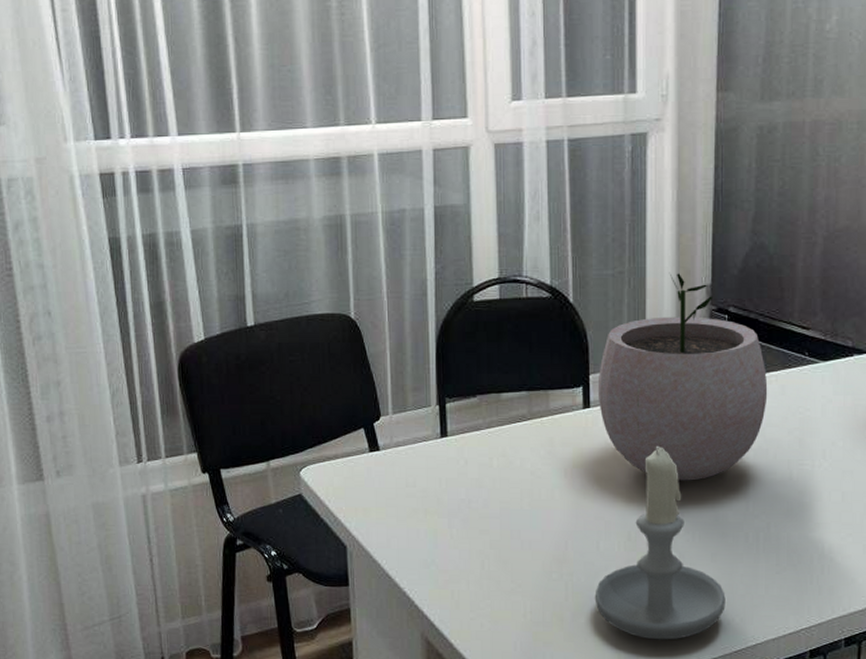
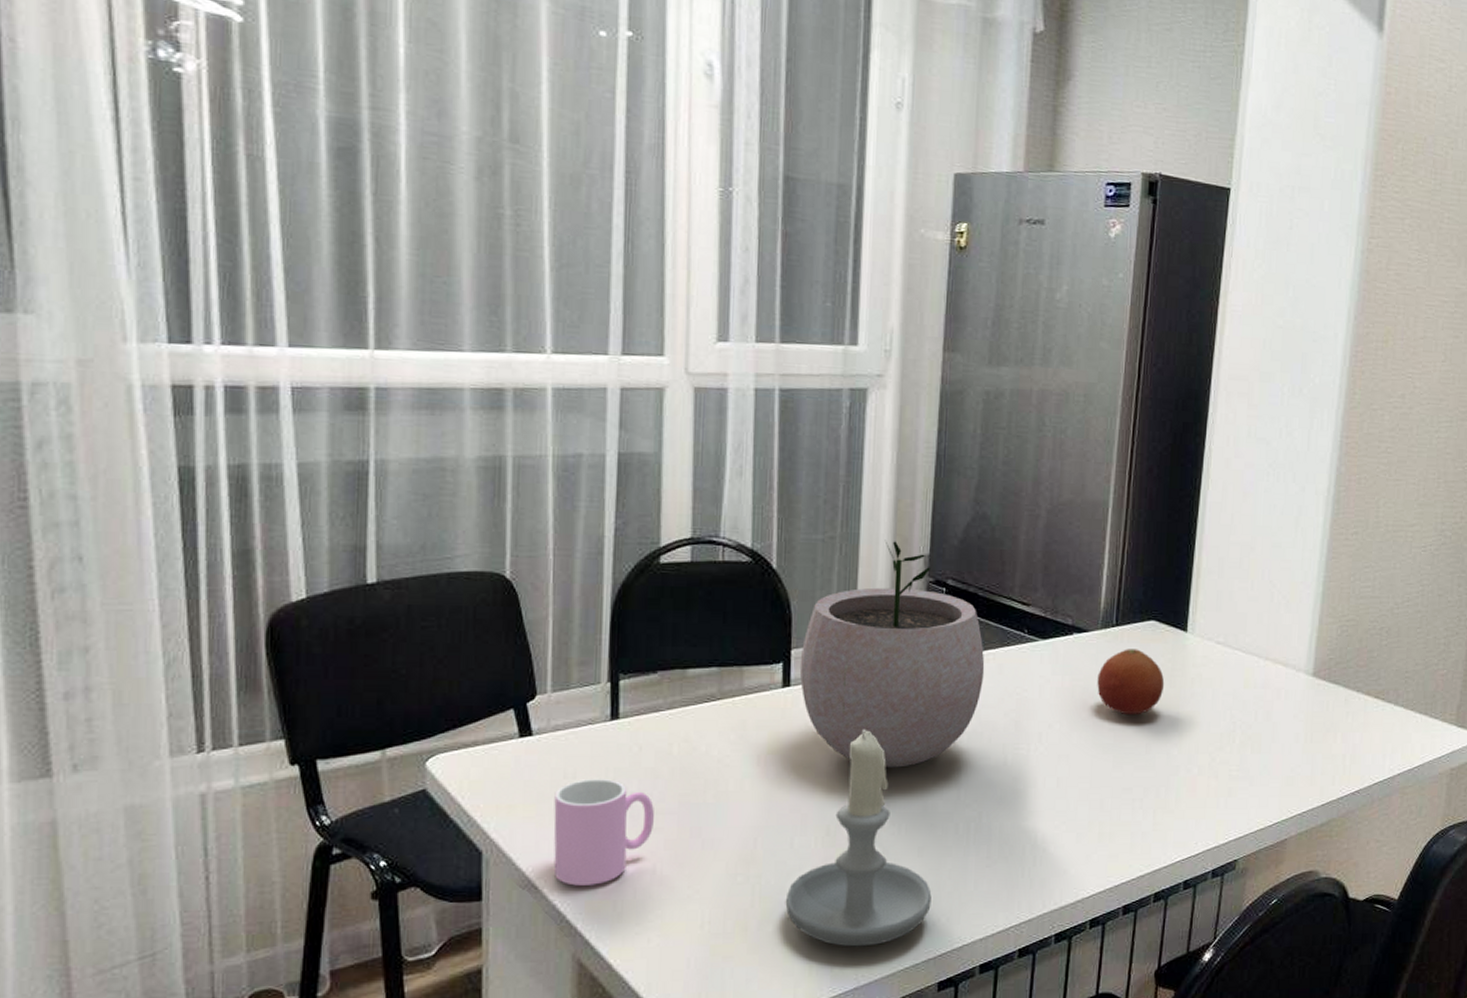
cup: none [400,486,480,577] -> present [553,778,654,886]

